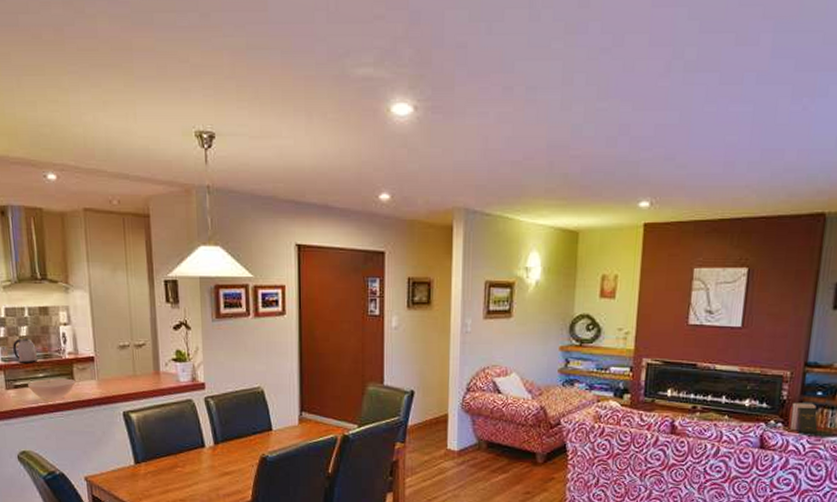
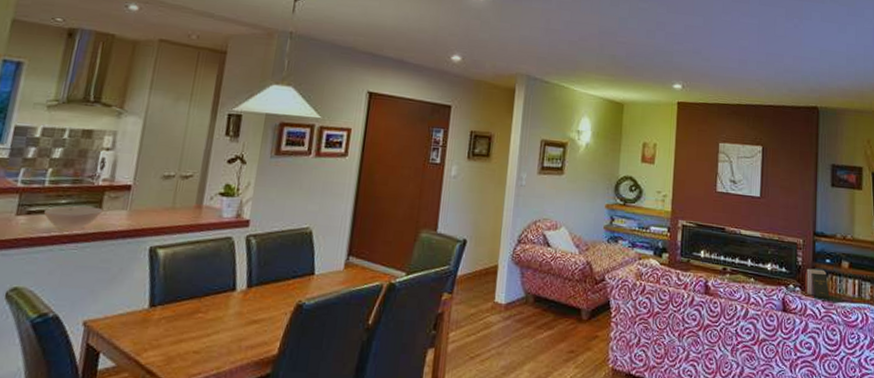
kettle: present [13,338,37,364] -> none [38,160,67,189]

